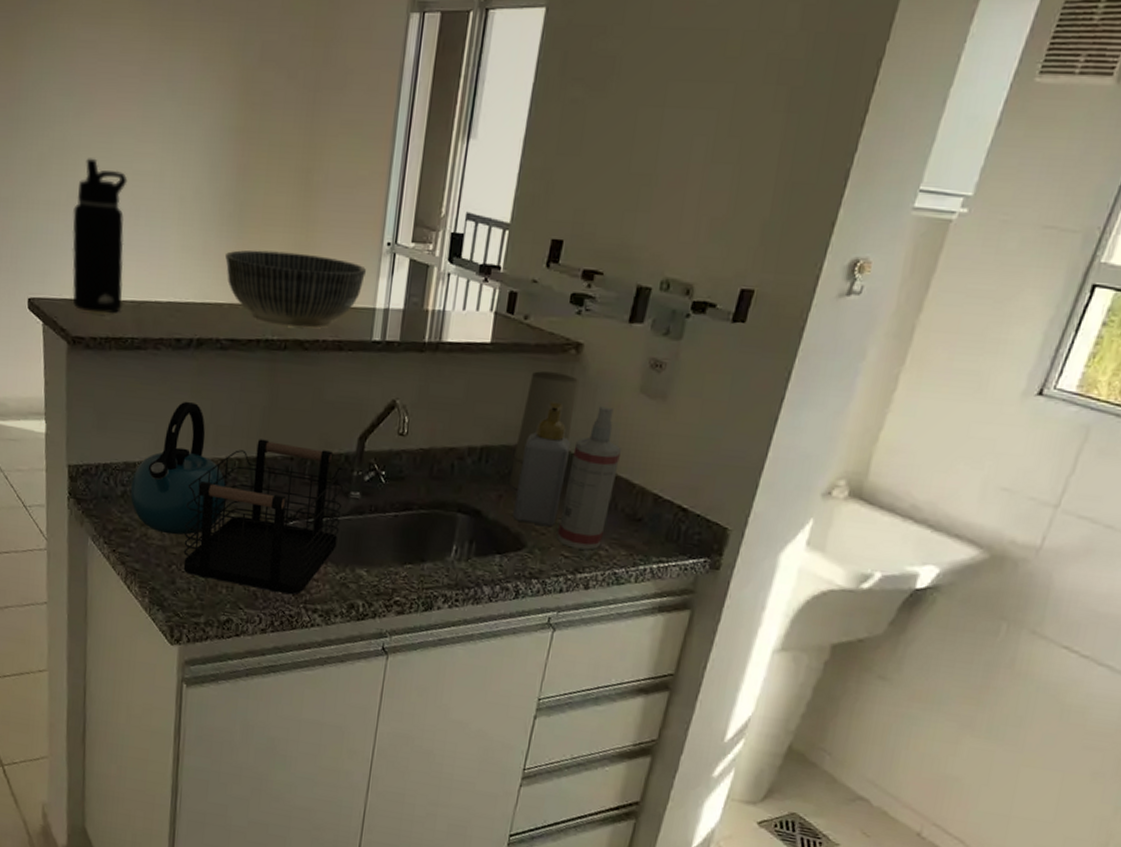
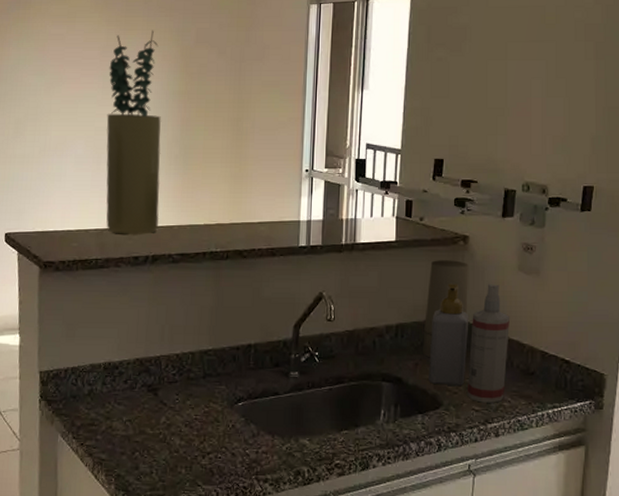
water bottle: present [72,158,128,313] -> none [43,120,91,241]
kettle: present [130,401,226,535] -> none [96,307,181,425]
vase: none [144,39,214,312] -> present [106,29,162,236]
dish rack: present [183,439,345,594] -> none [145,334,284,467]
bowl: present [225,250,366,328] -> none [174,182,290,240]

